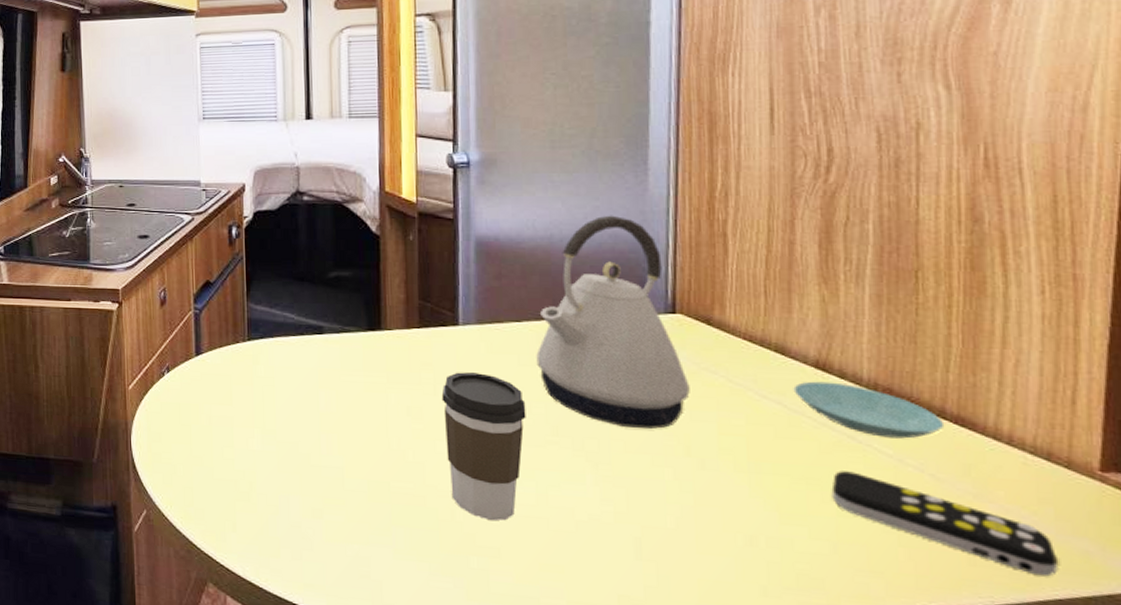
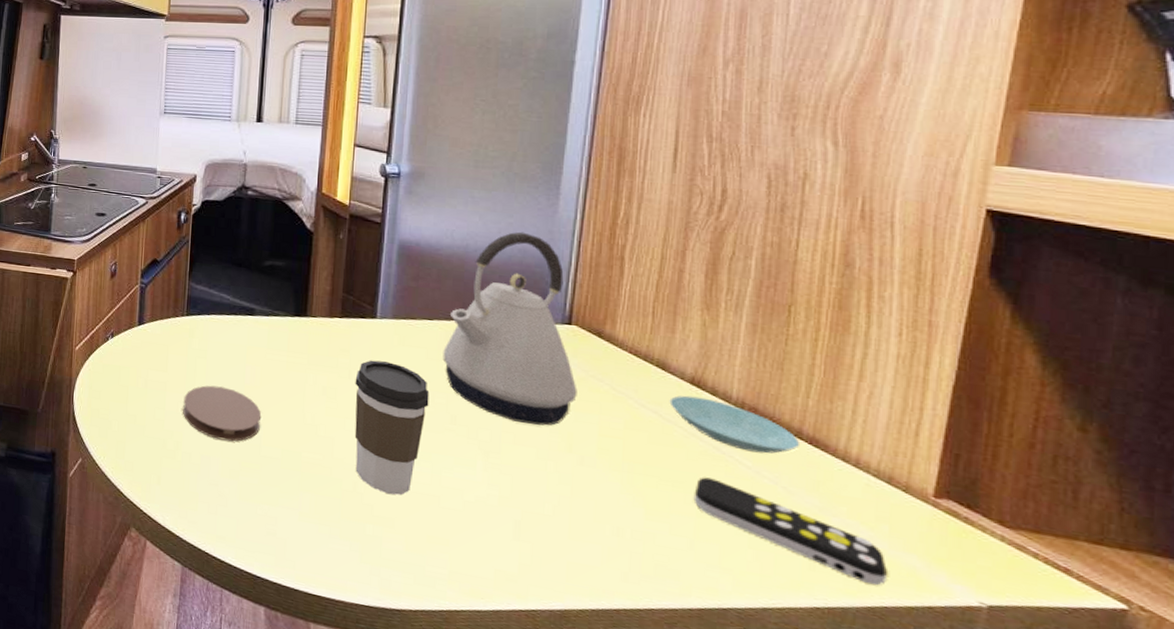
coaster: none [253,416,342,477] -> present [183,385,262,442]

